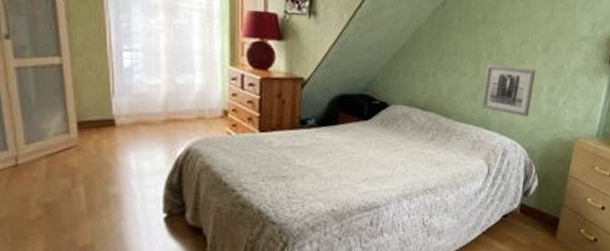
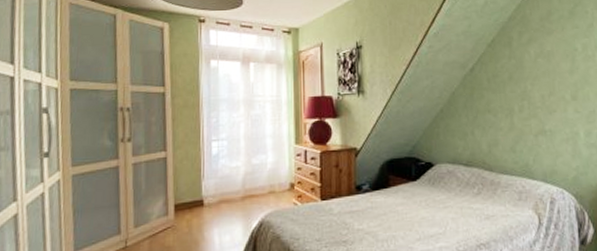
wall art: present [481,63,536,117] -> none [520,116,571,163]

